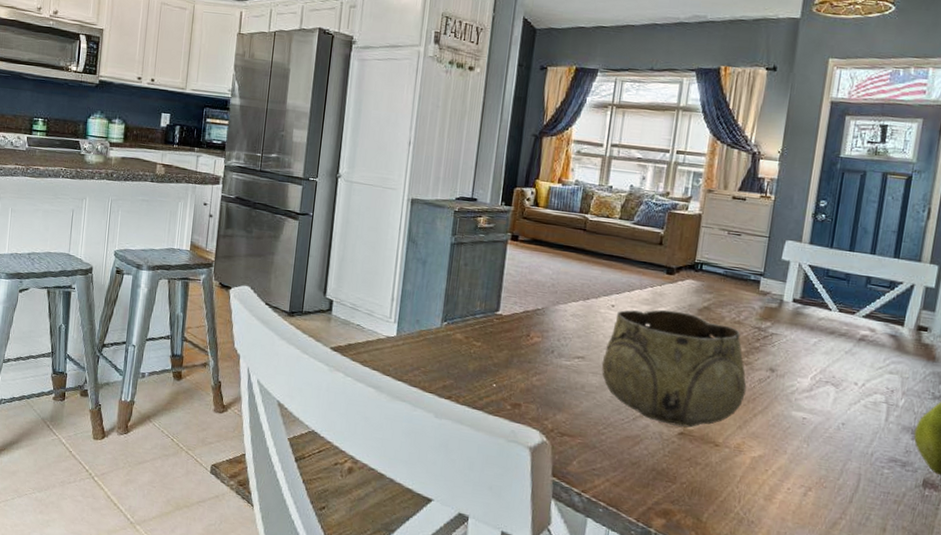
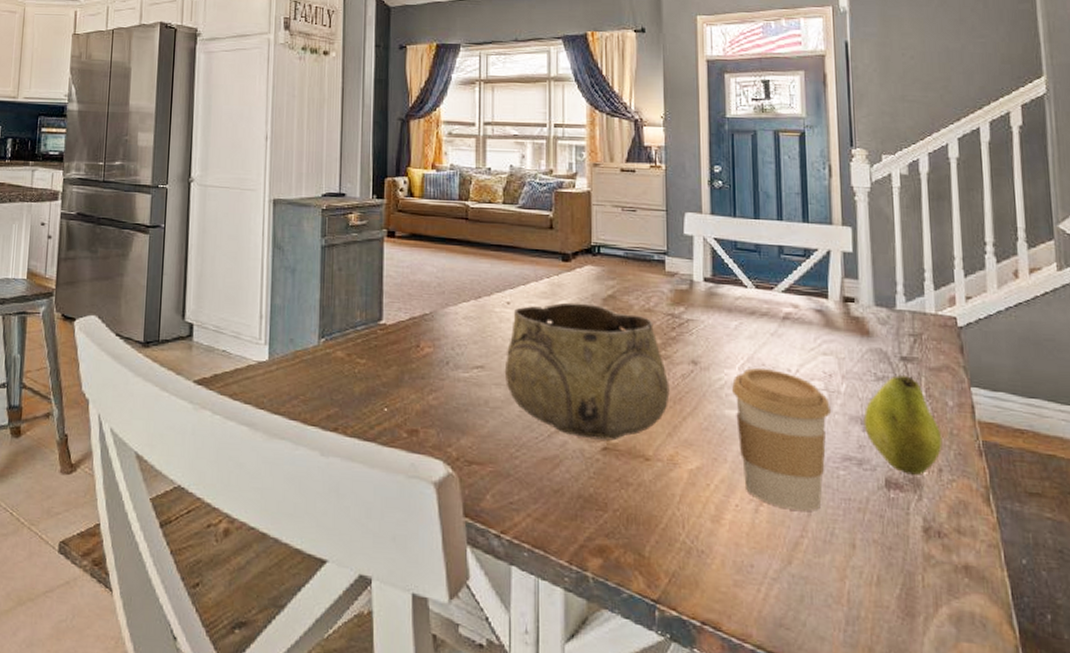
coffee cup: none [798,379,887,500] -> present [731,368,831,511]

